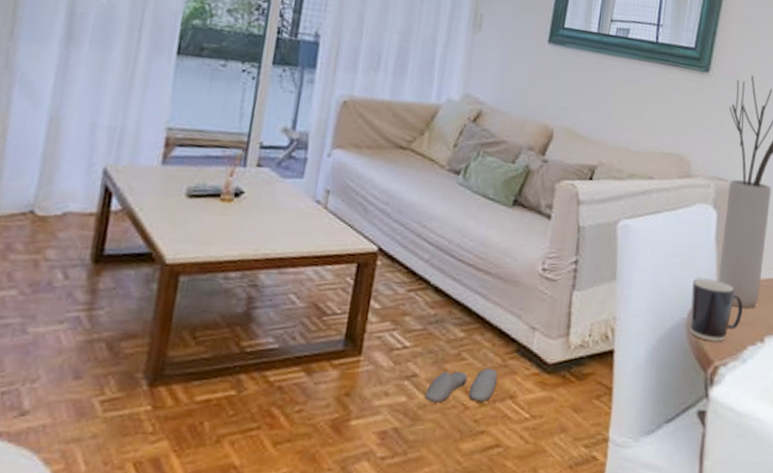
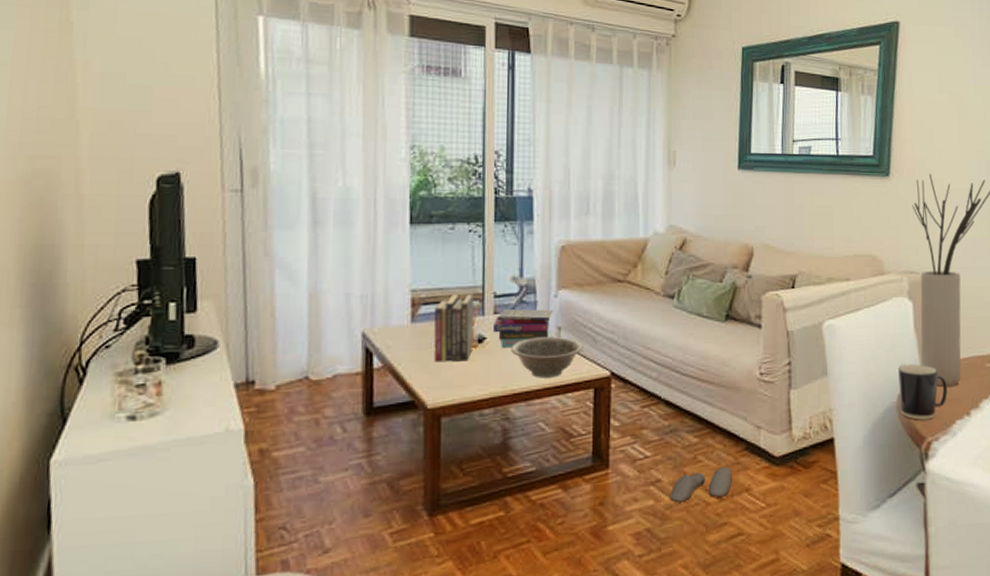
books: none [181,139,237,216] -> present [434,294,475,362]
books: none [253,163,325,206] -> present [493,309,554,347]
decorative bowl: none [270,198,352,246] -> present [511,336,583,378]

